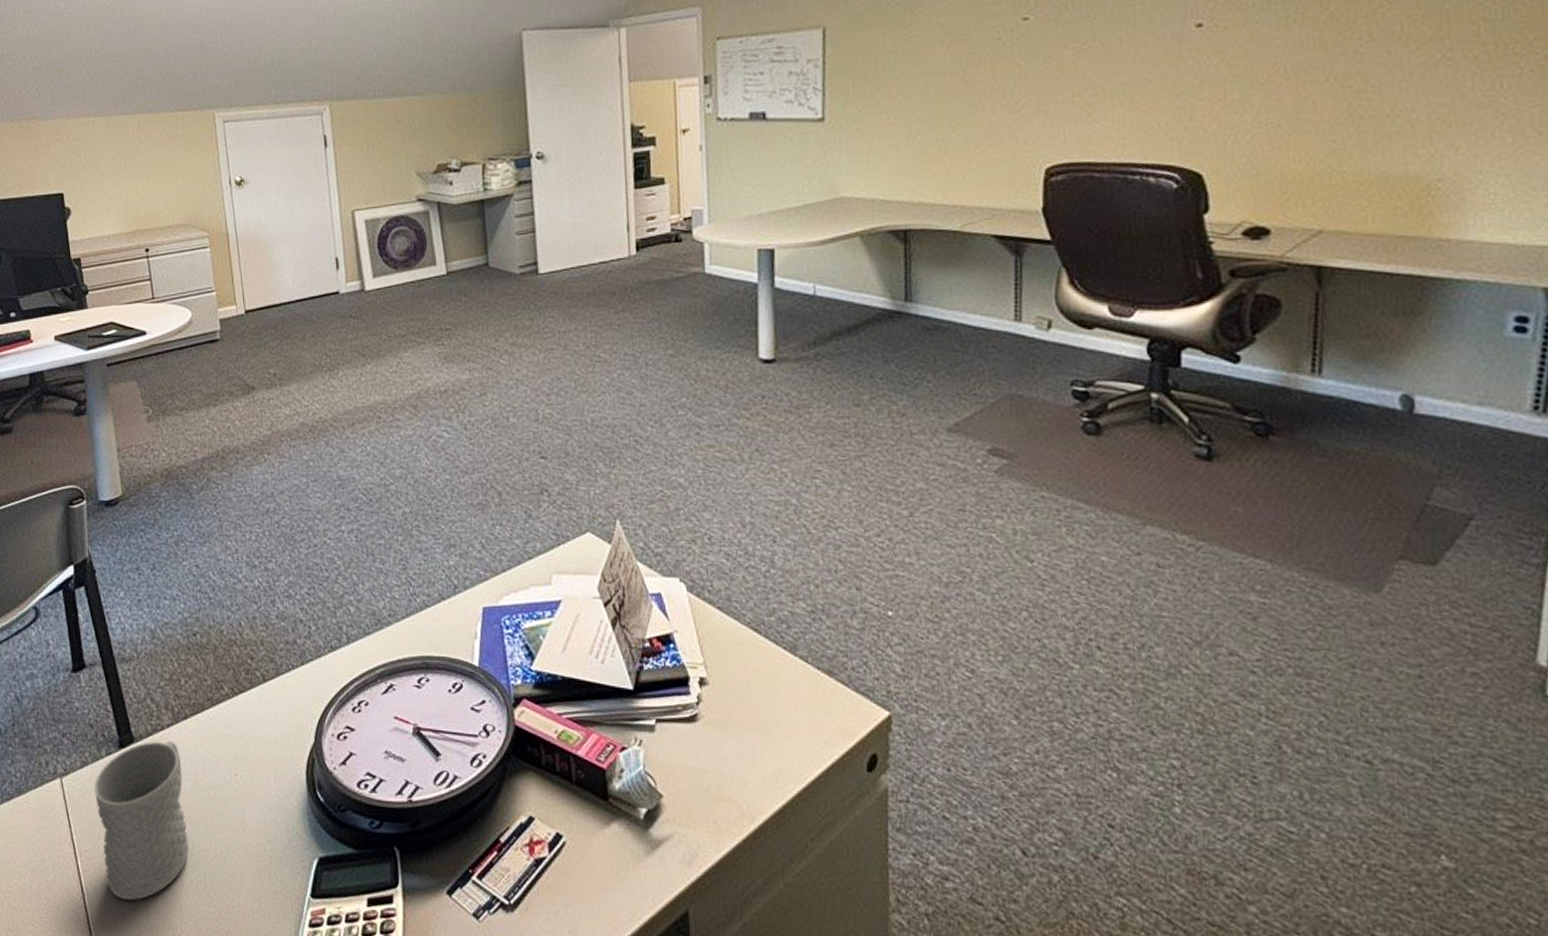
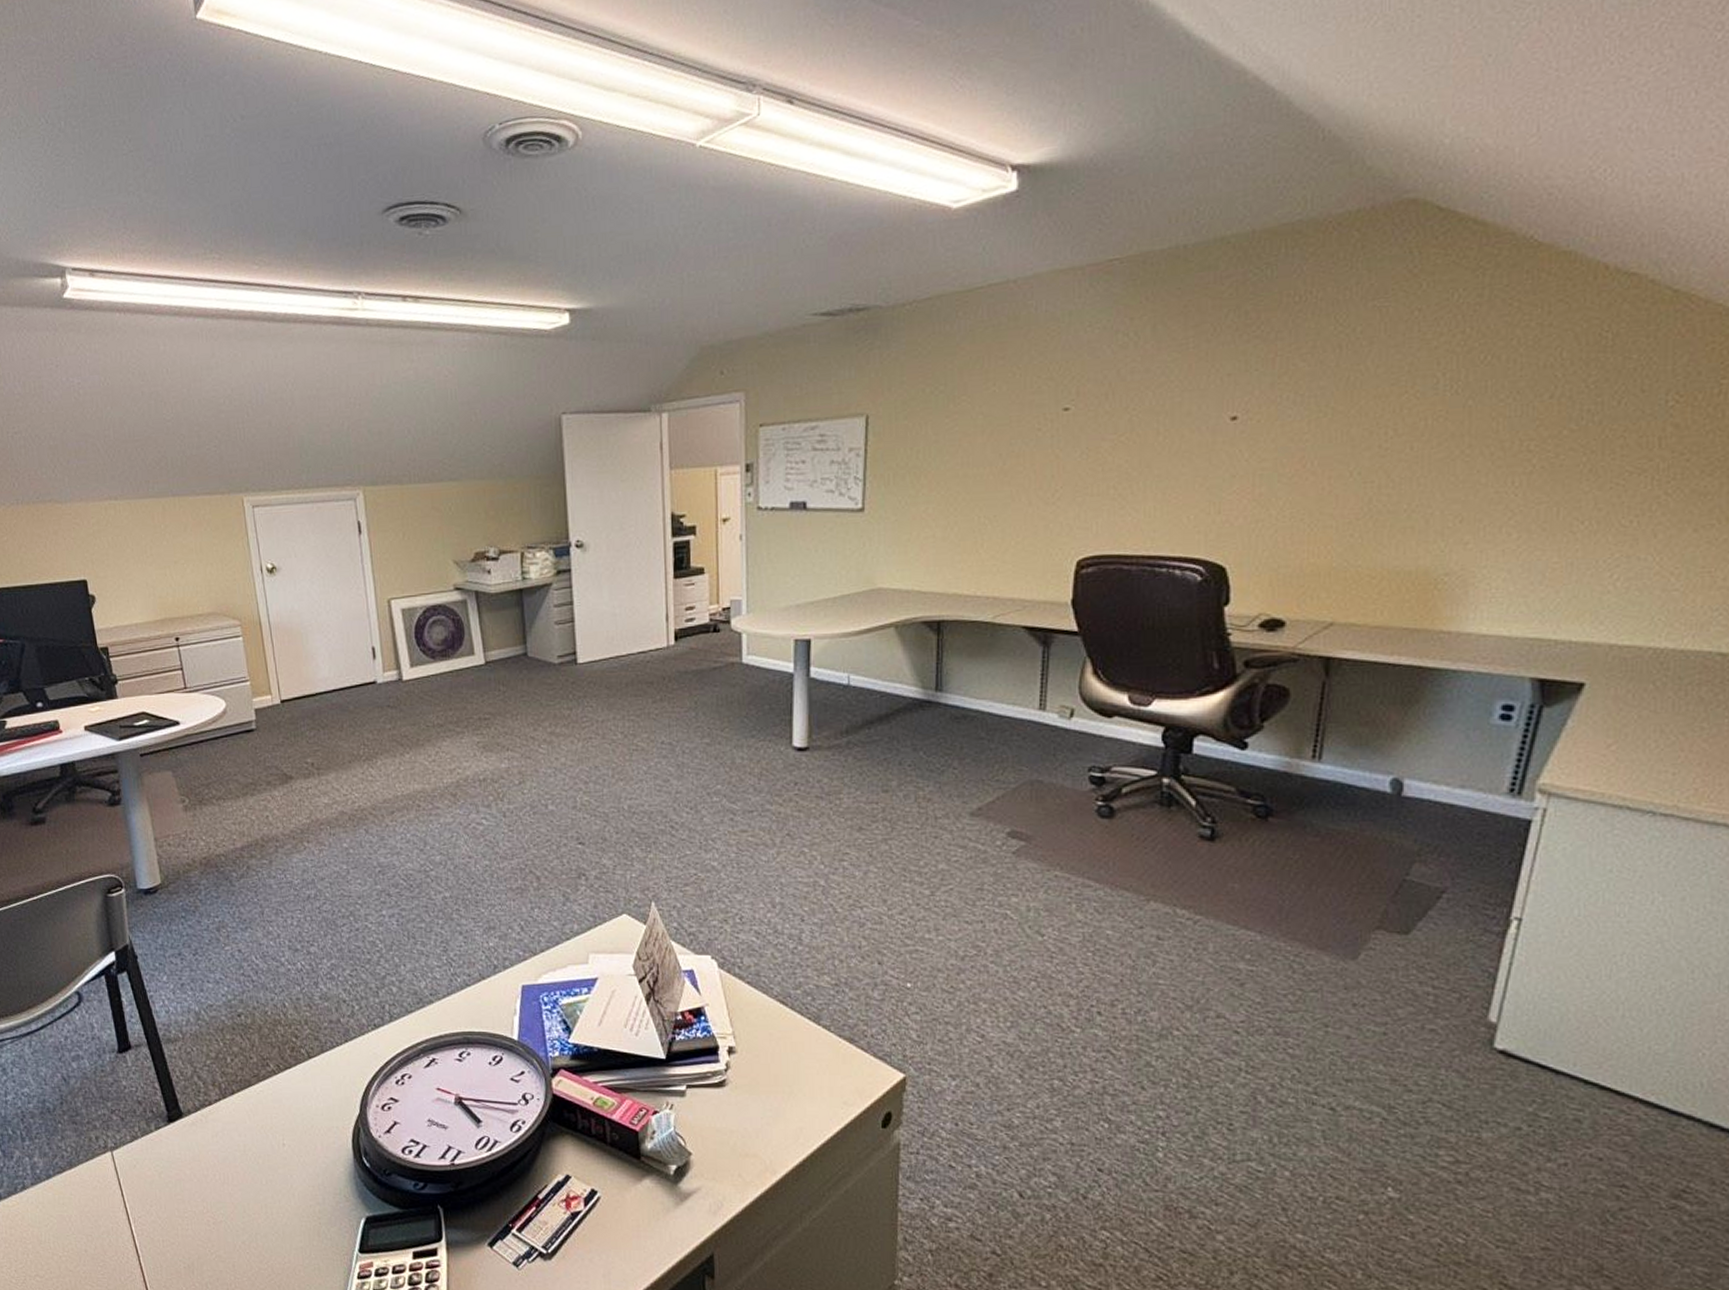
mug: present [94,740,189,901] -> none [144,1114,240,1261]

